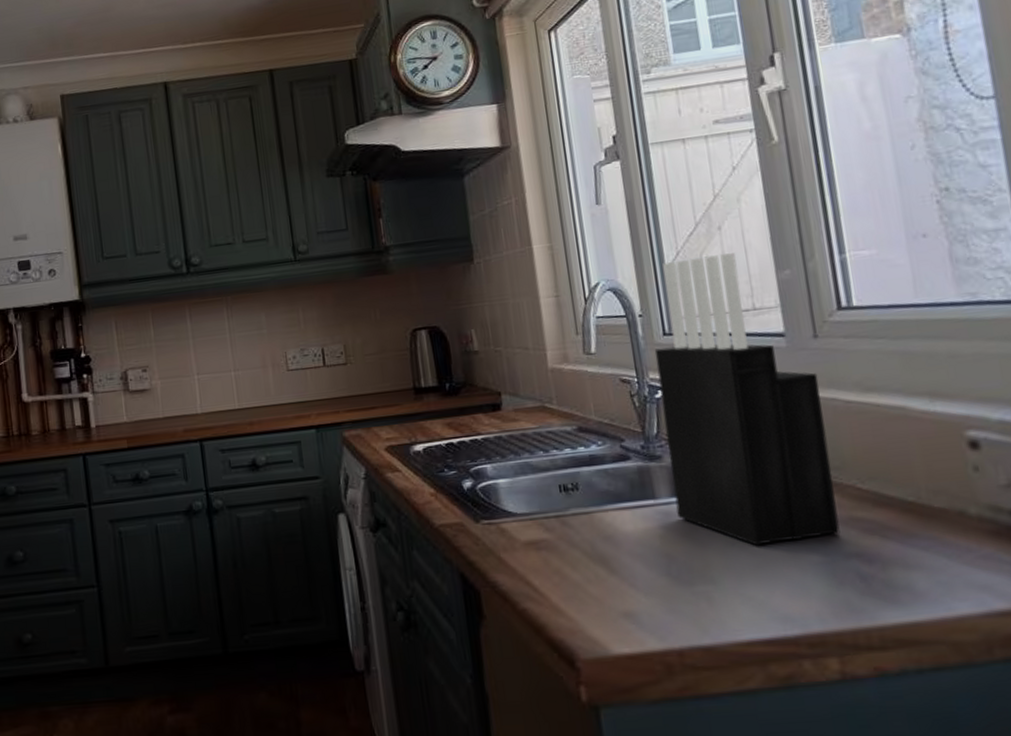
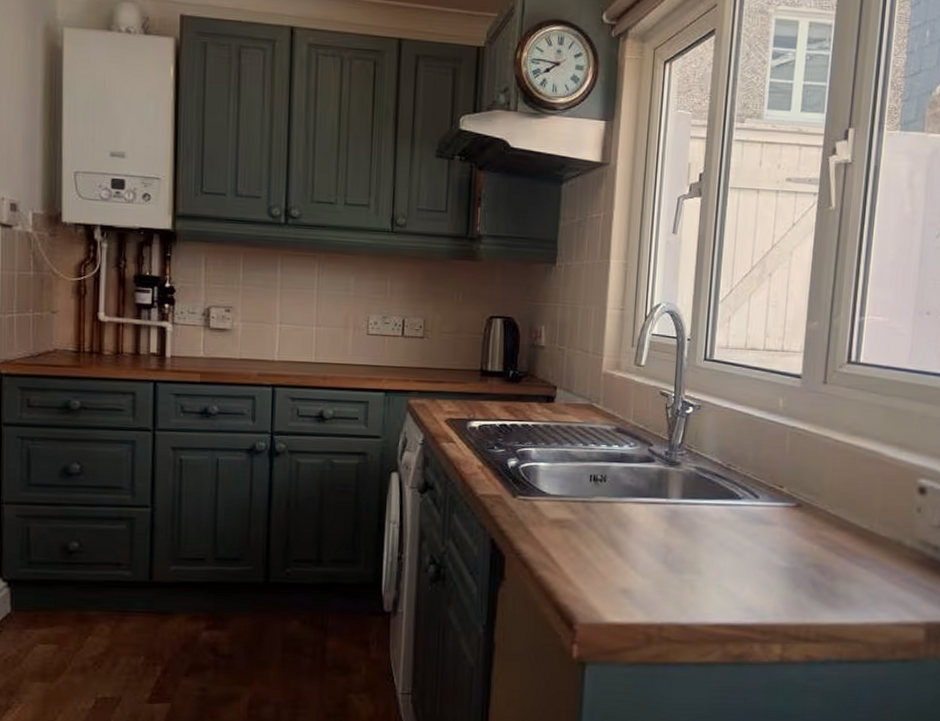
knife block: present [654,253,841,546] -> none [682,297,819,548]

